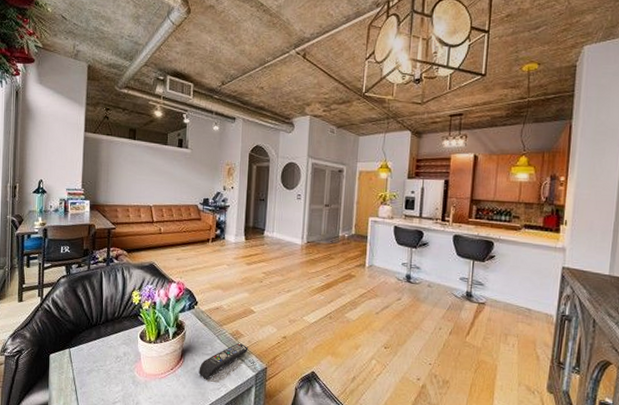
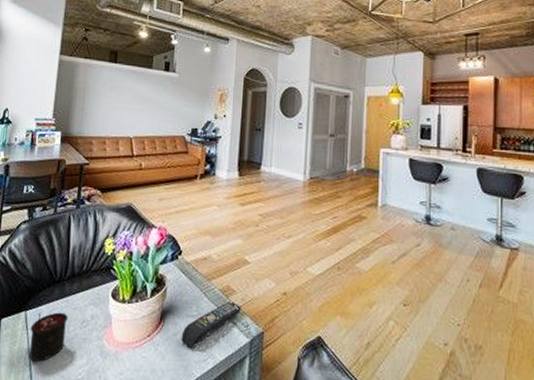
candle: none [74,349,105,388] -> present [28,312,68,362]

